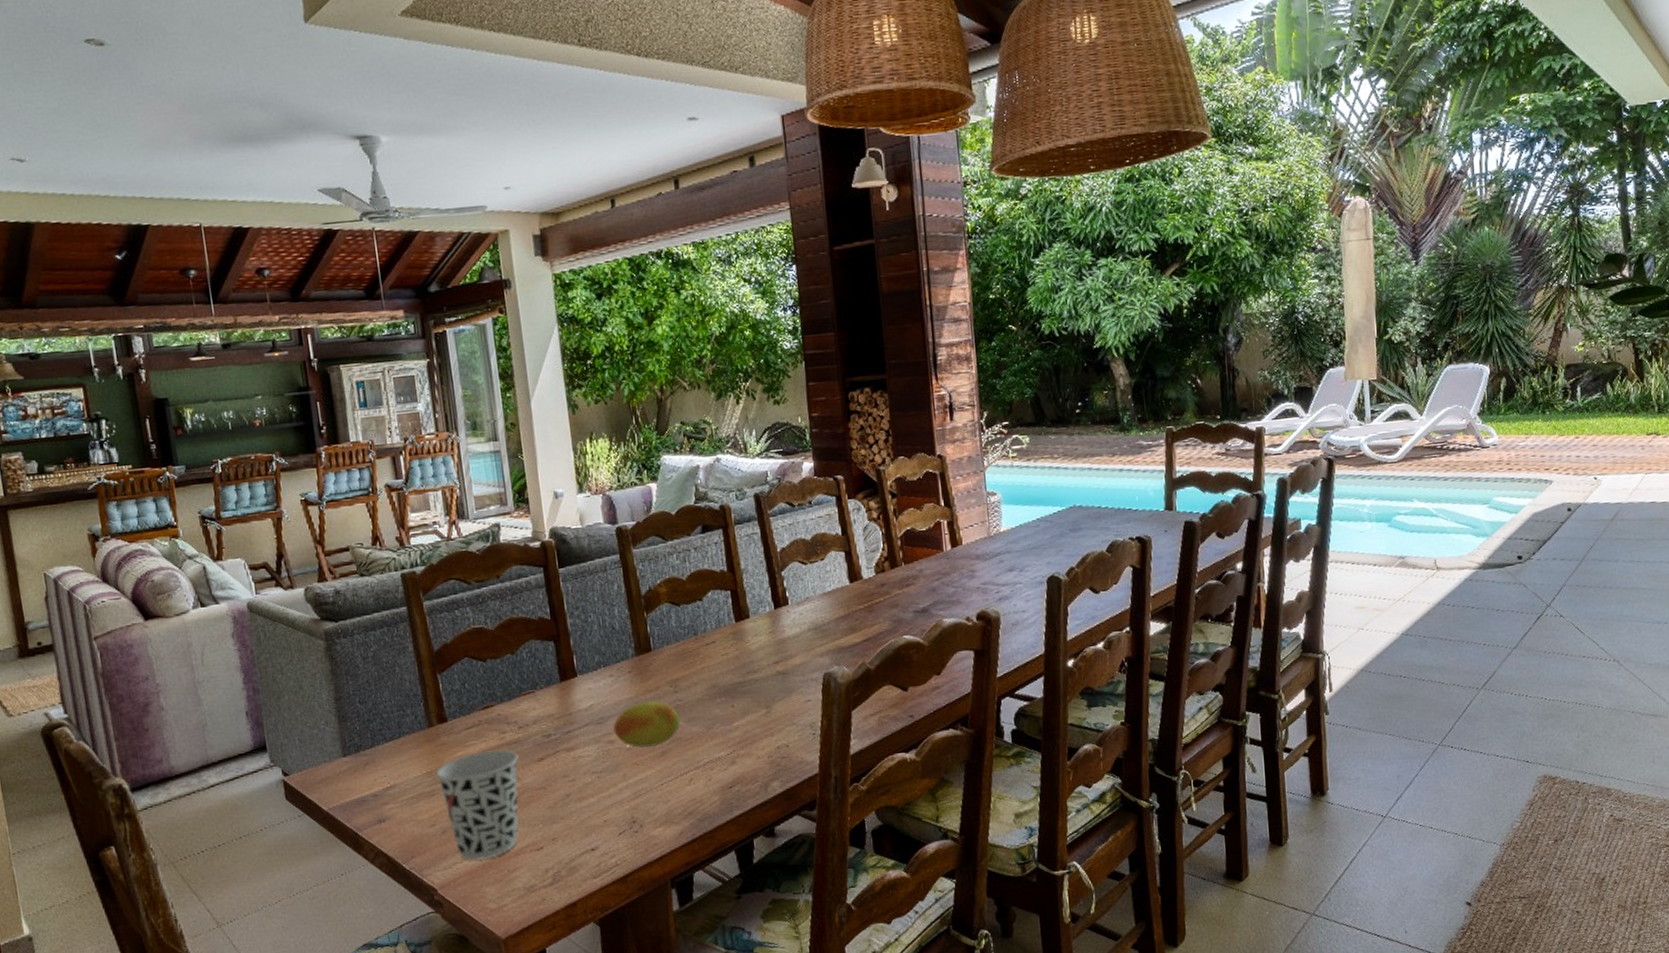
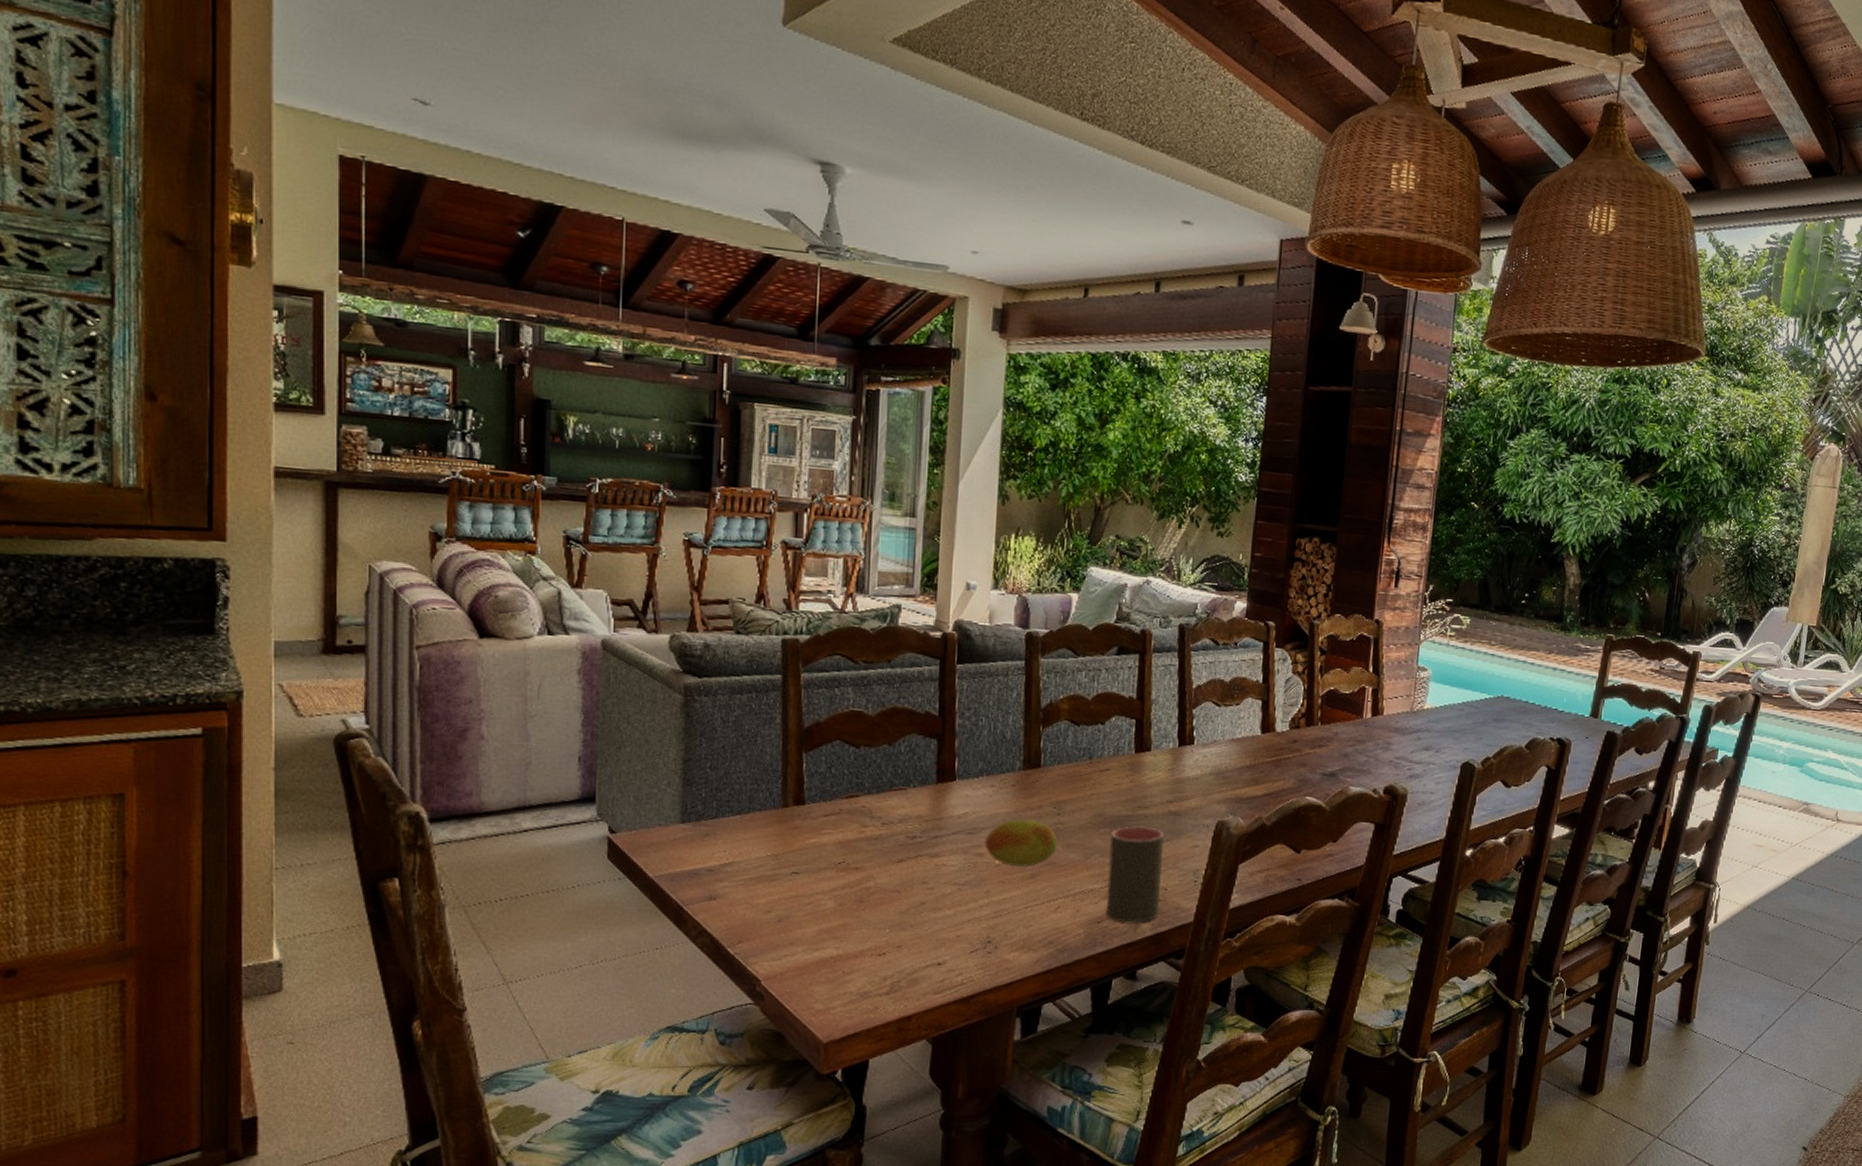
cup: present [436,749,519,861] -> none [782,842,877,956]
cup: none [726,690,786,784] -> present [1105,826,1165,922]

